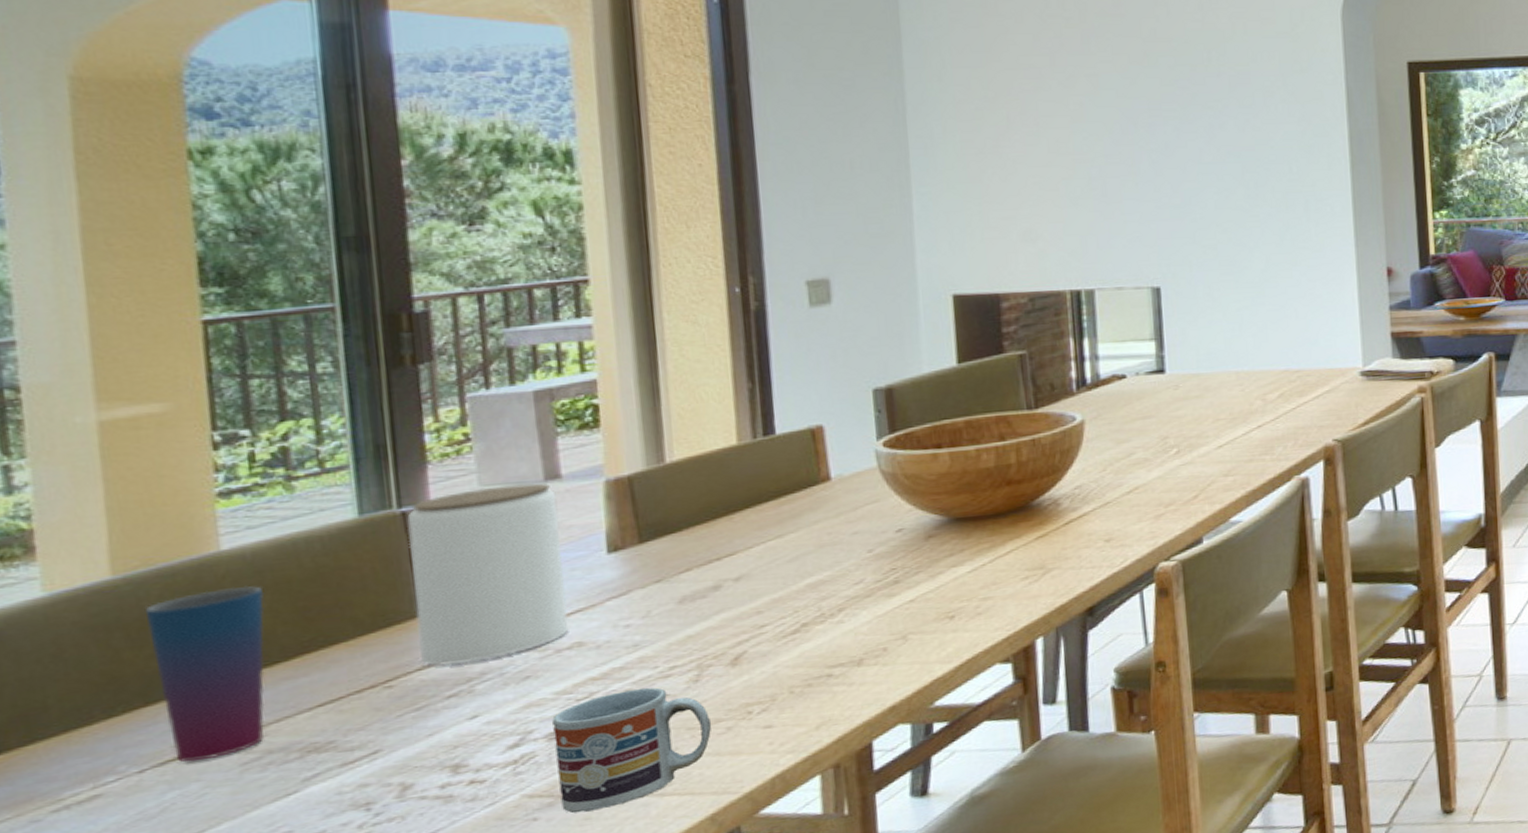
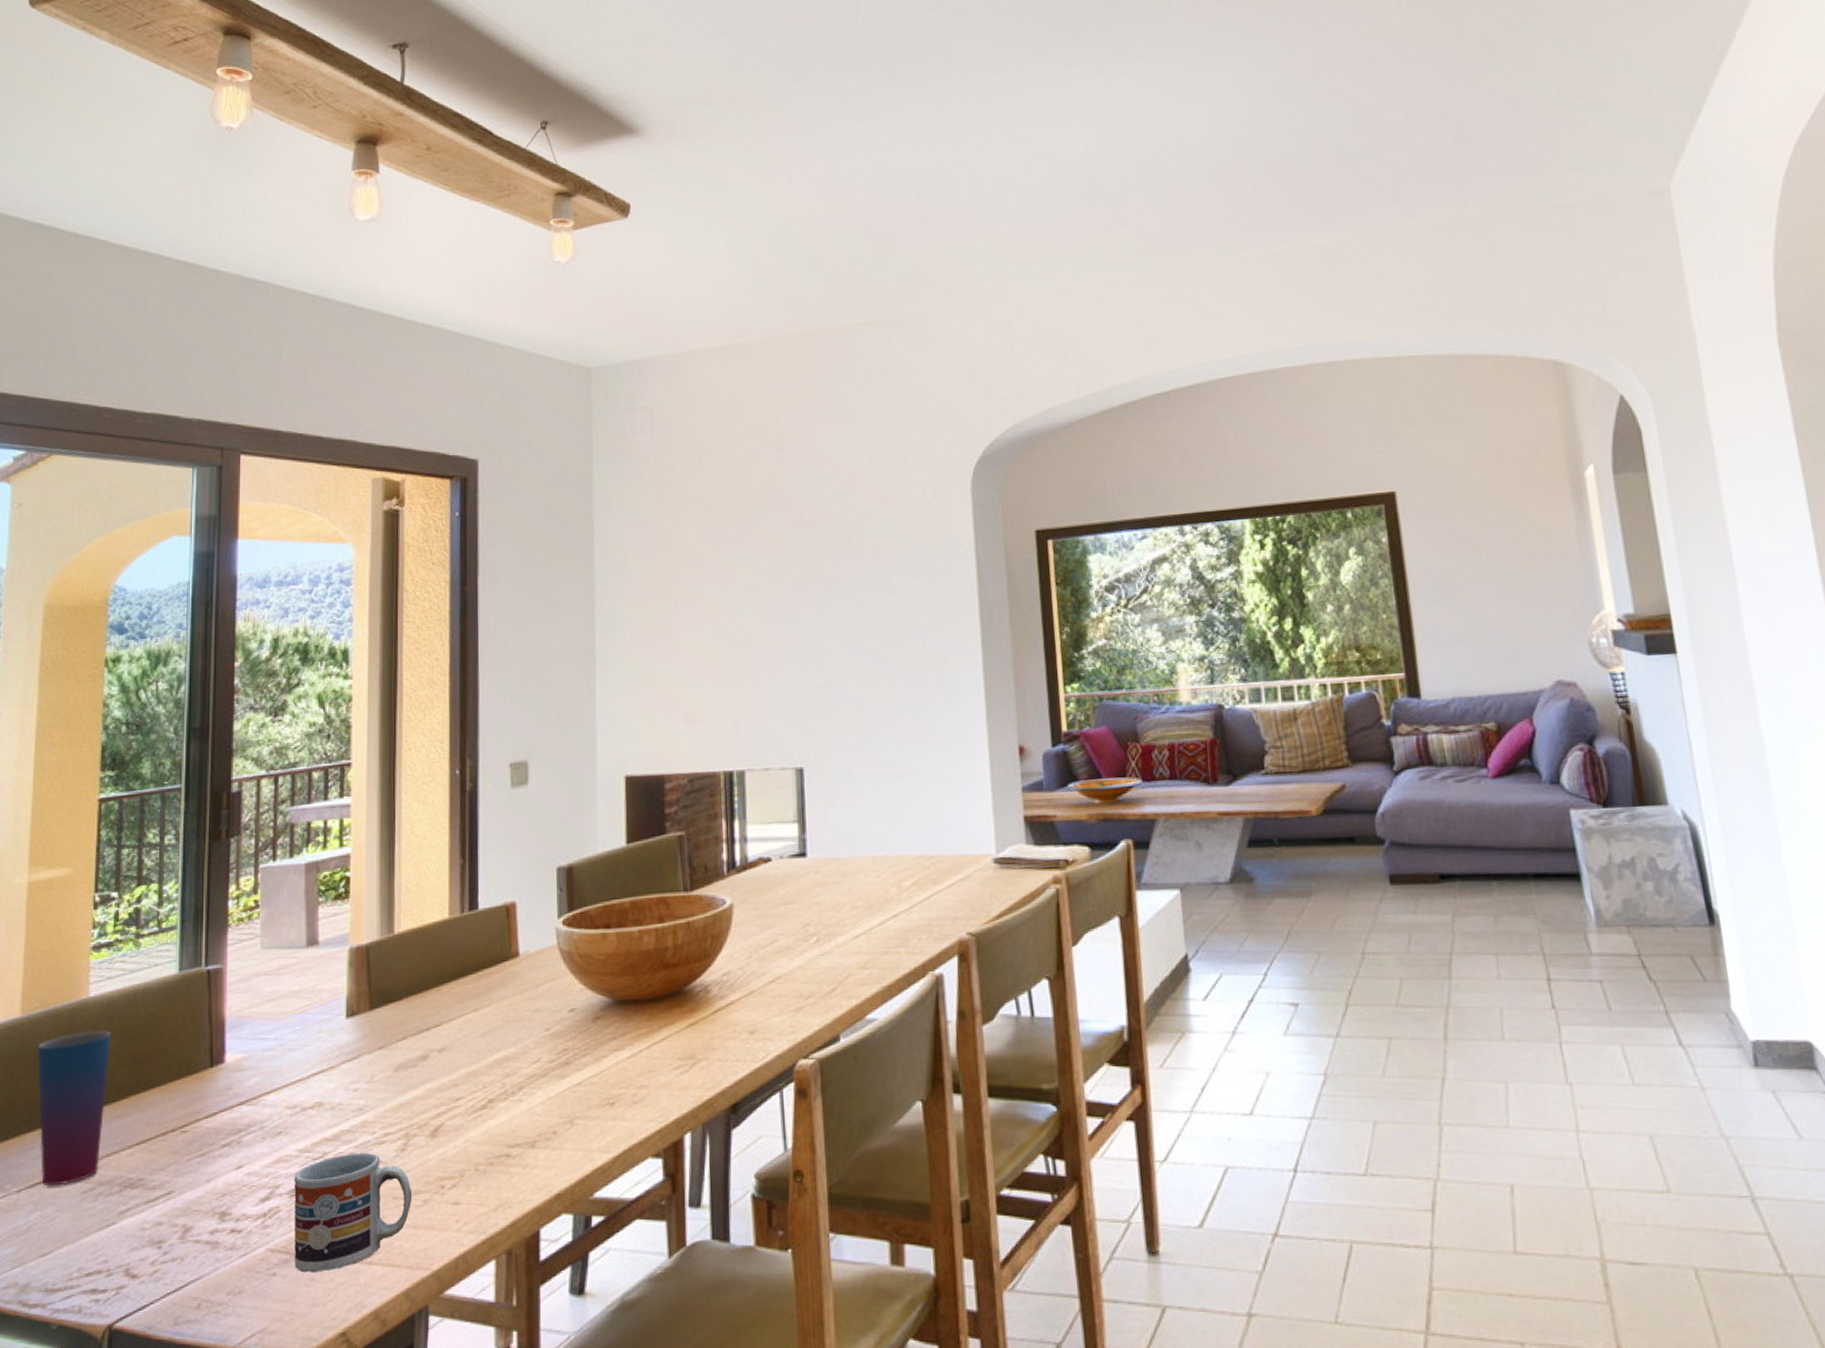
jar: present [407,483,569,666] -> none [207,948,314,1115]

